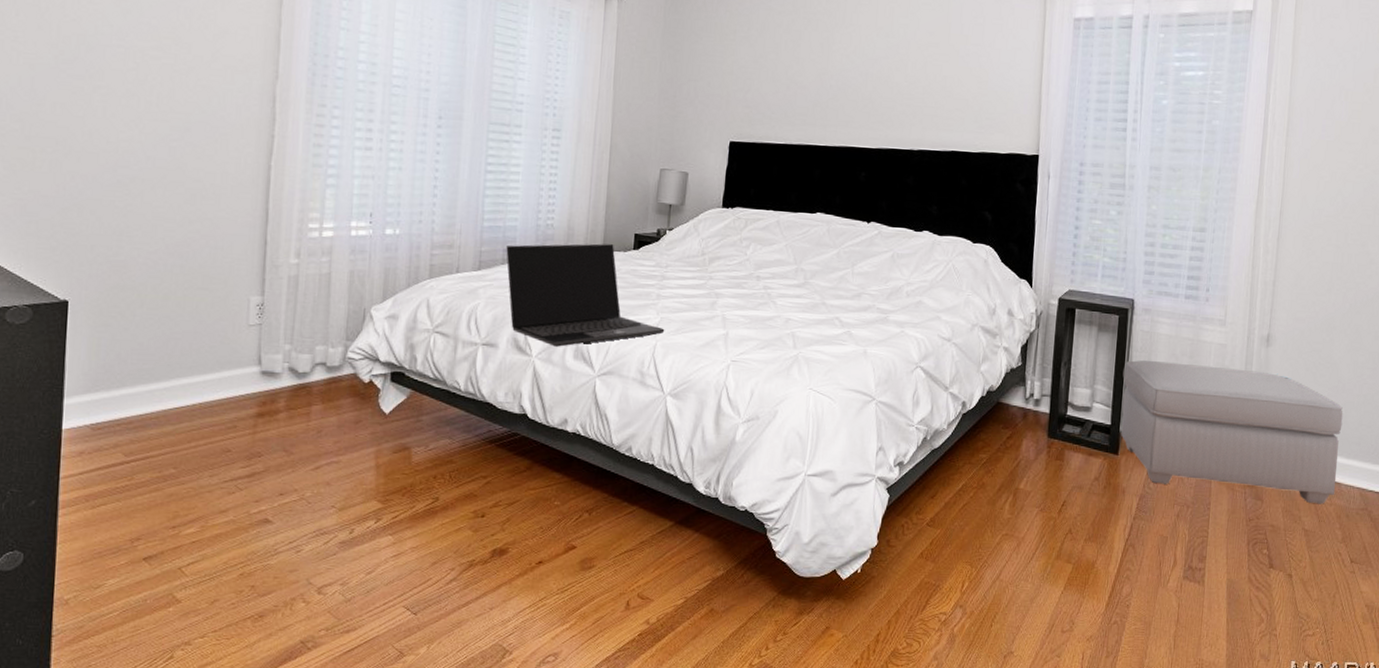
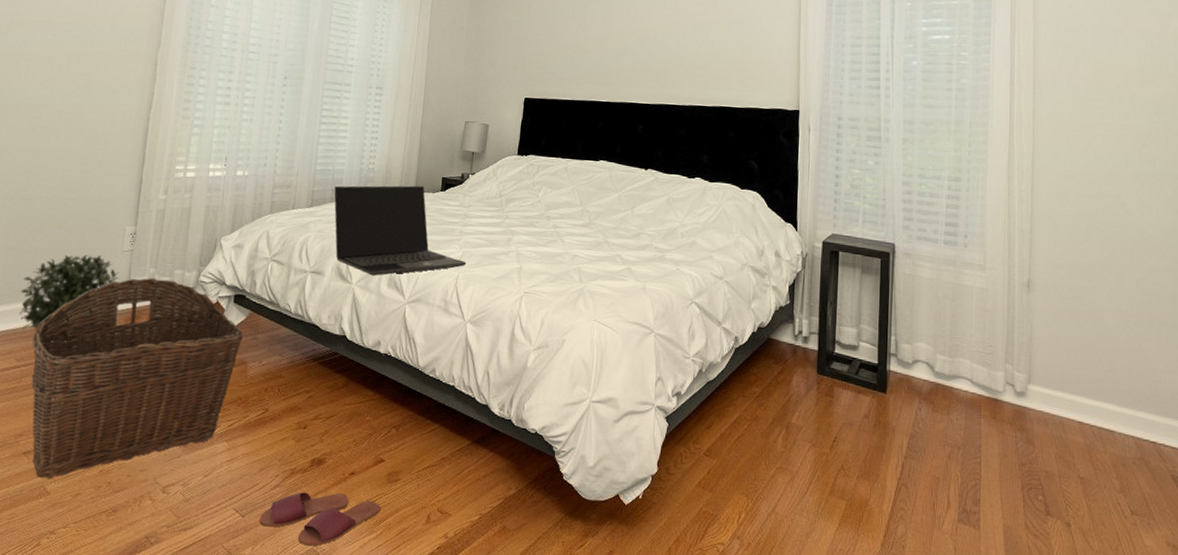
potted plant: none [122,330,249,434] -> present [18,254,120,343]
wicker basket: none [141,355,405,586] -> present [31,277,244,480]
slippers: none [435,583,574,641] -> present [259,492,381,546]
ottoman: present [1120,360,1343,505] -> none [887,302,1111,452]

